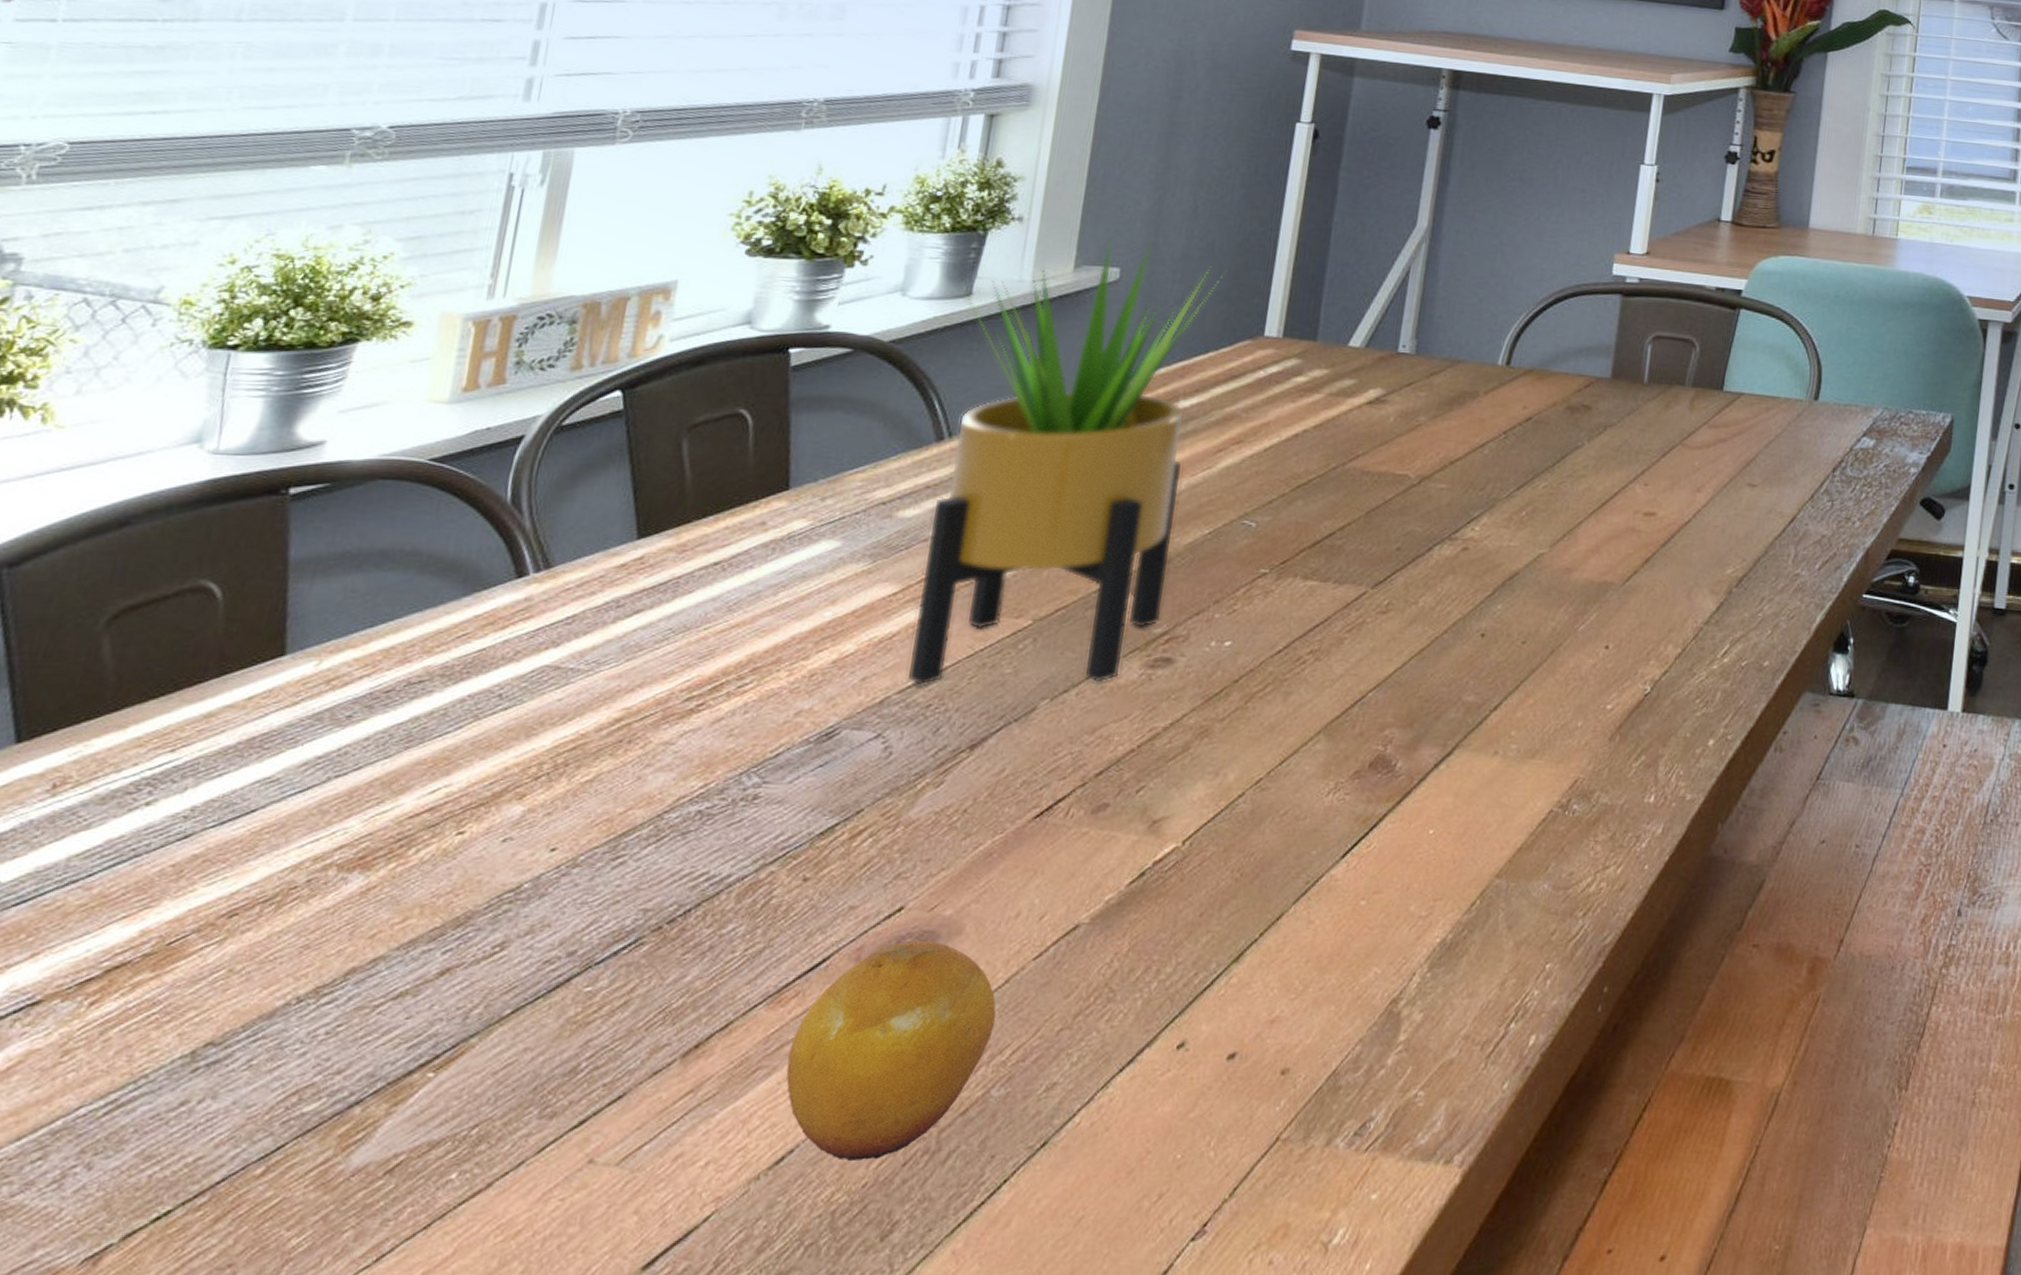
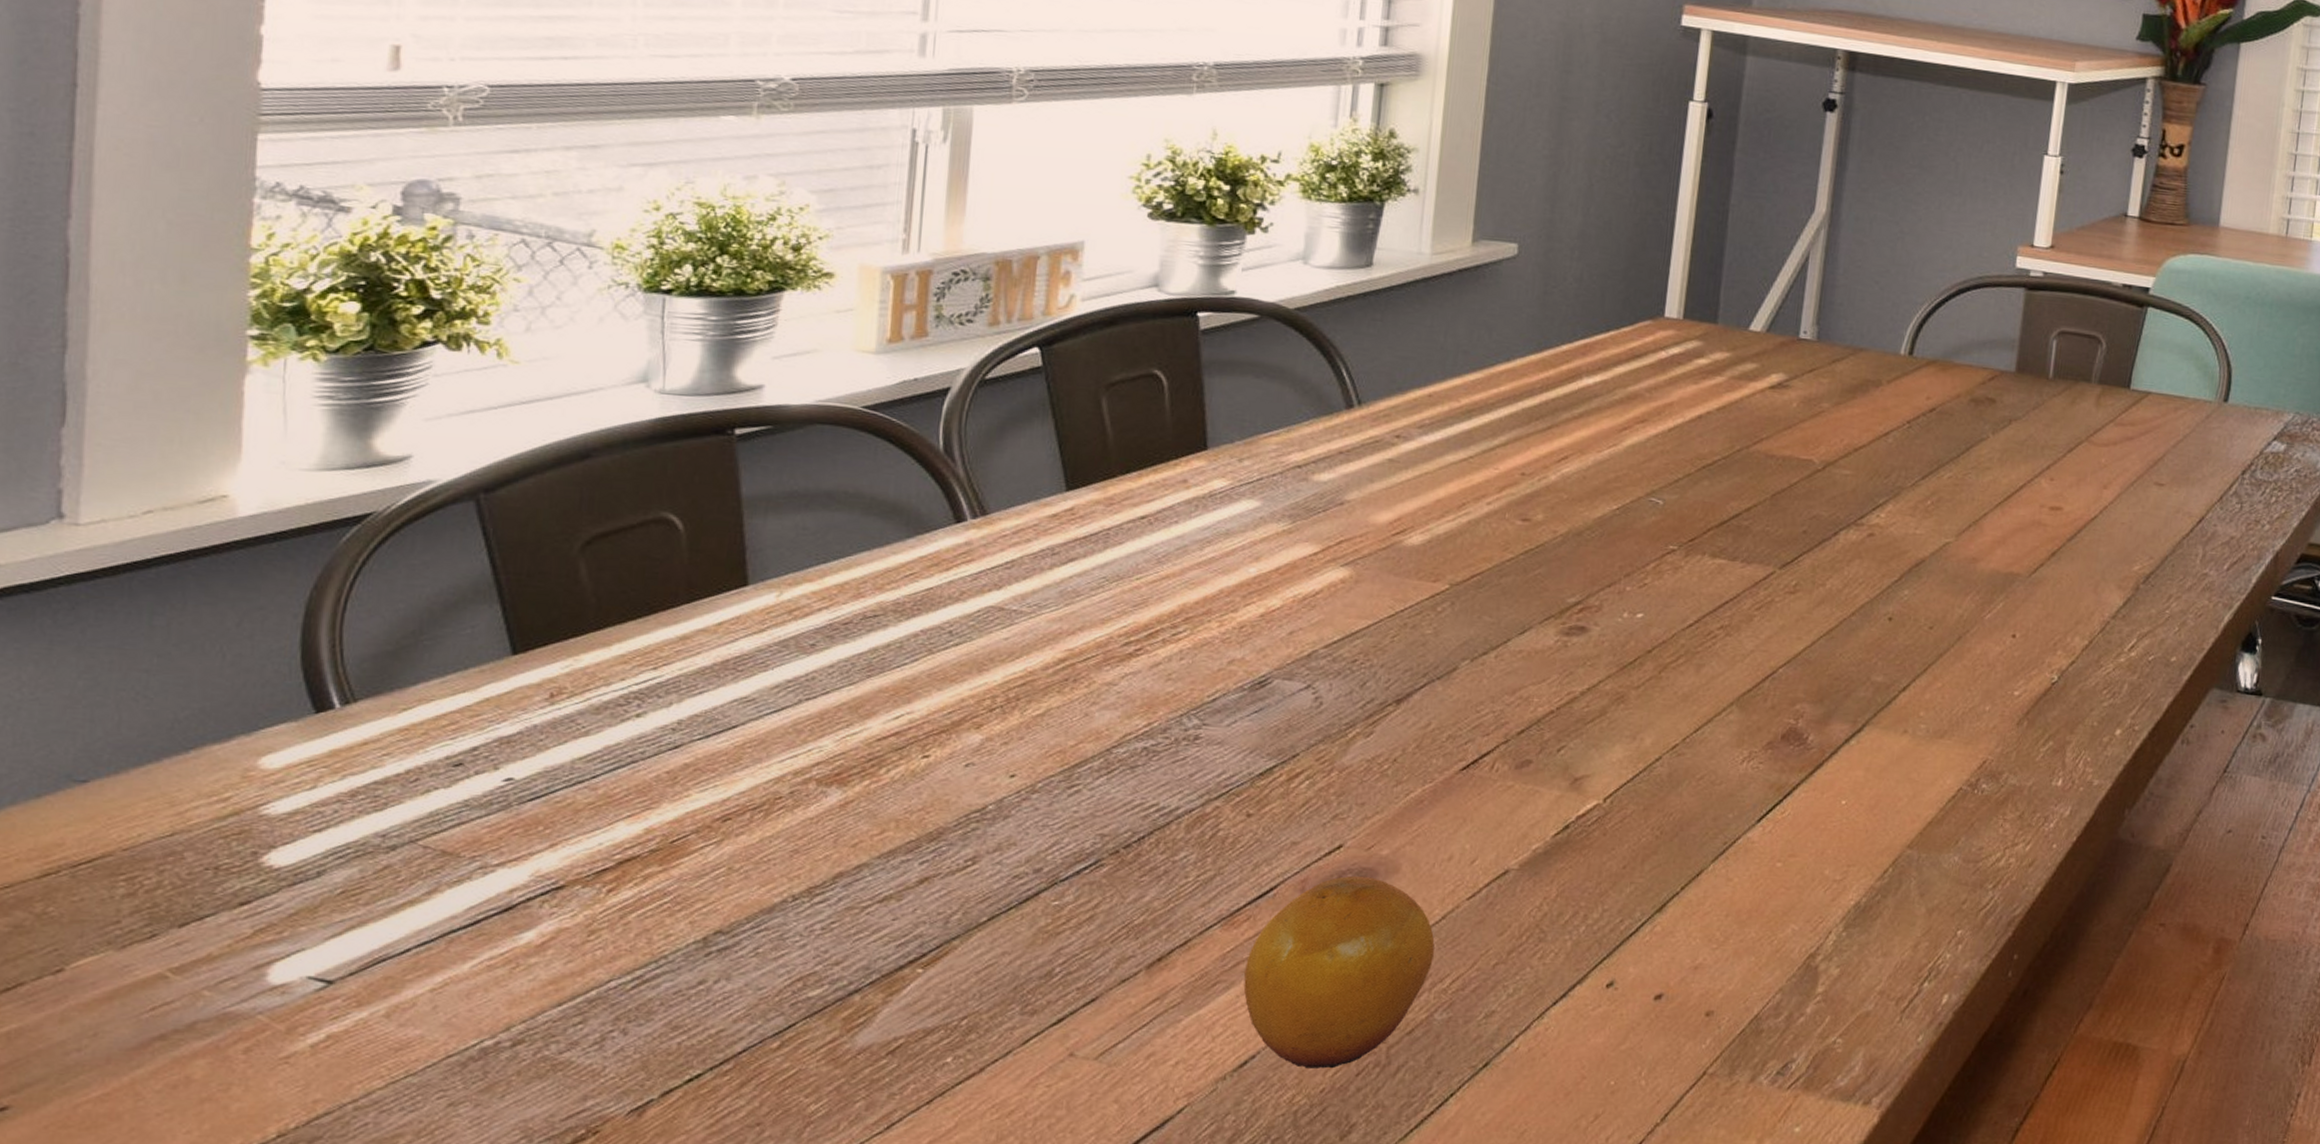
potted plant: present [908,240,1223,686] -> none [1334,215,1620,647]

